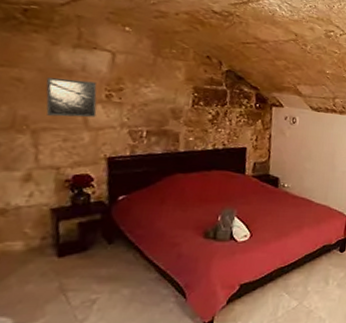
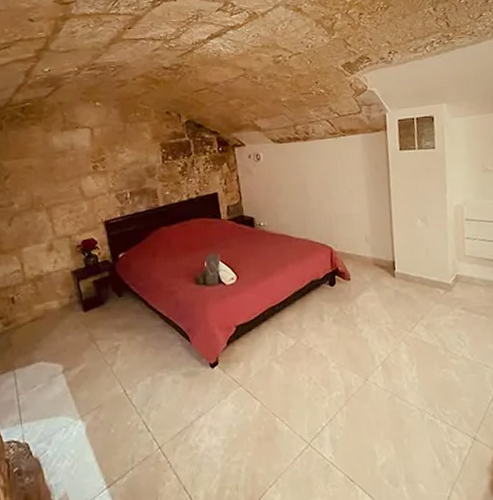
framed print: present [45,77,97,118] -> none [48,157,89,193]

